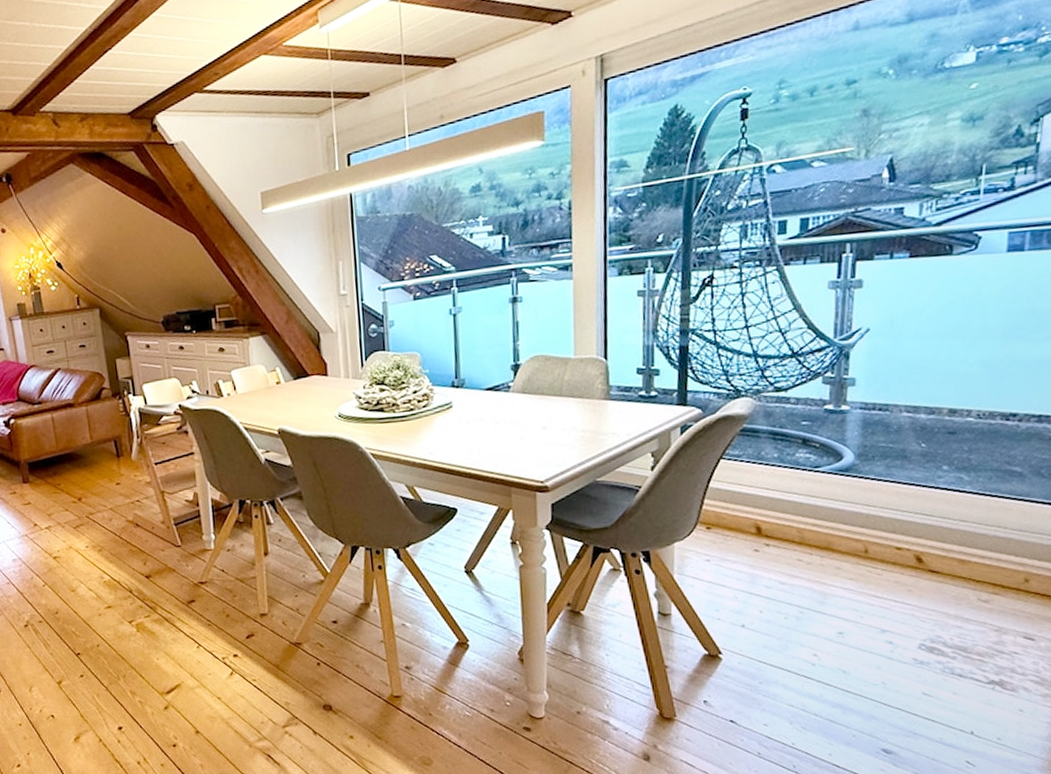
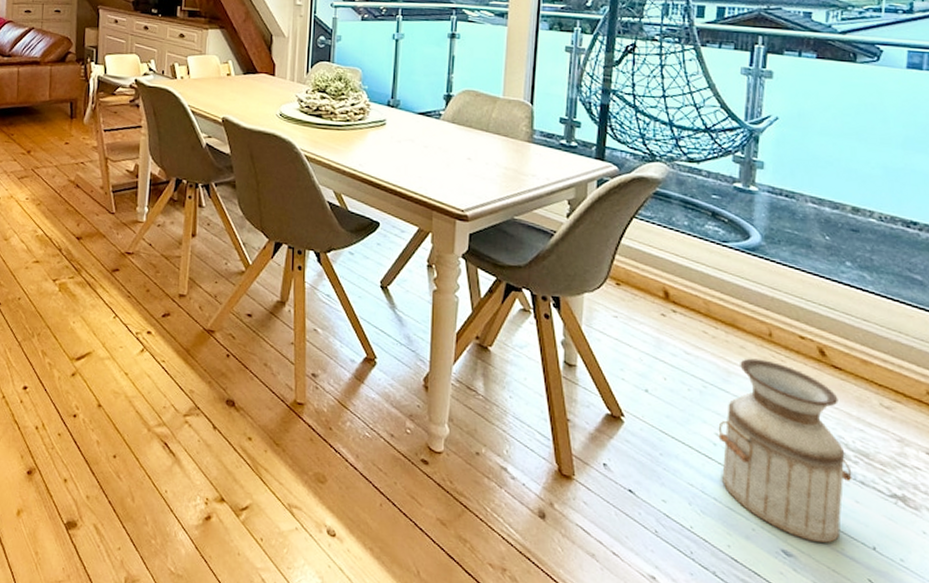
planter: none [816,576,950,737] -> present [718,358,852,543]

